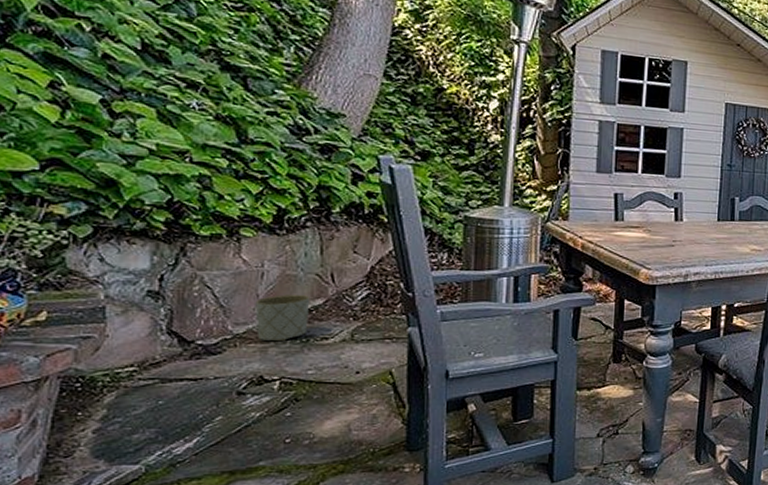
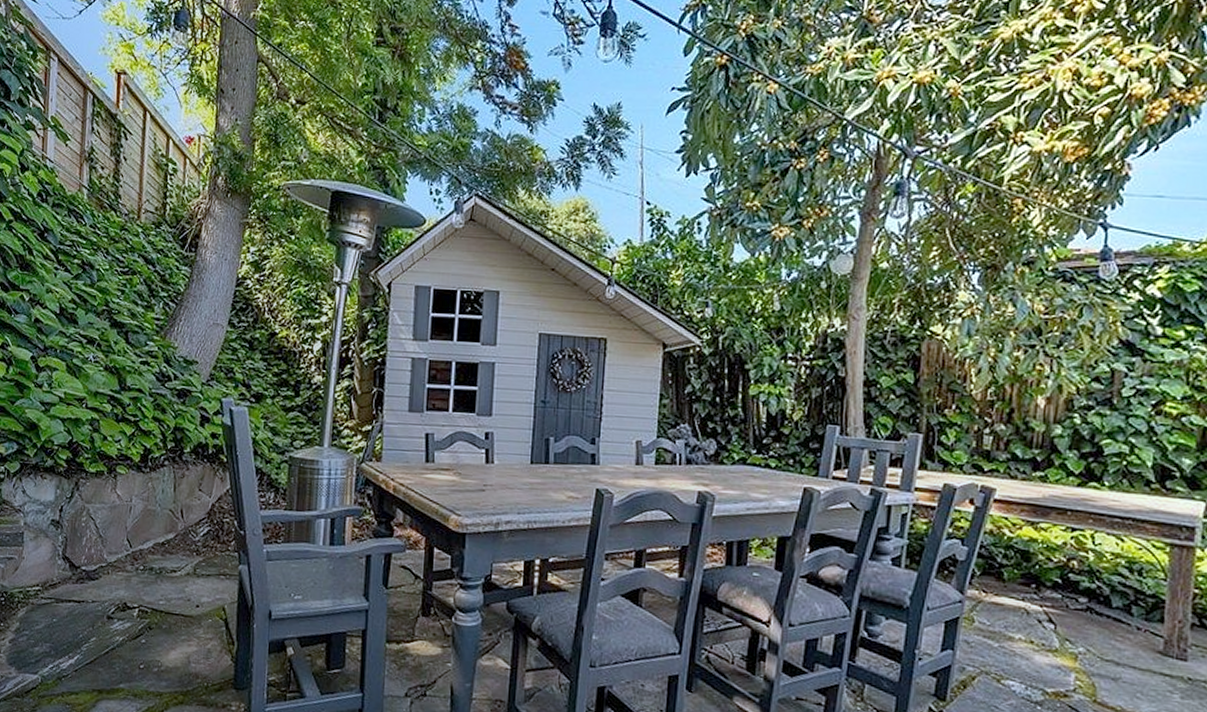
planter: present [255,295,310,342] -> none [123,528,165,572]

